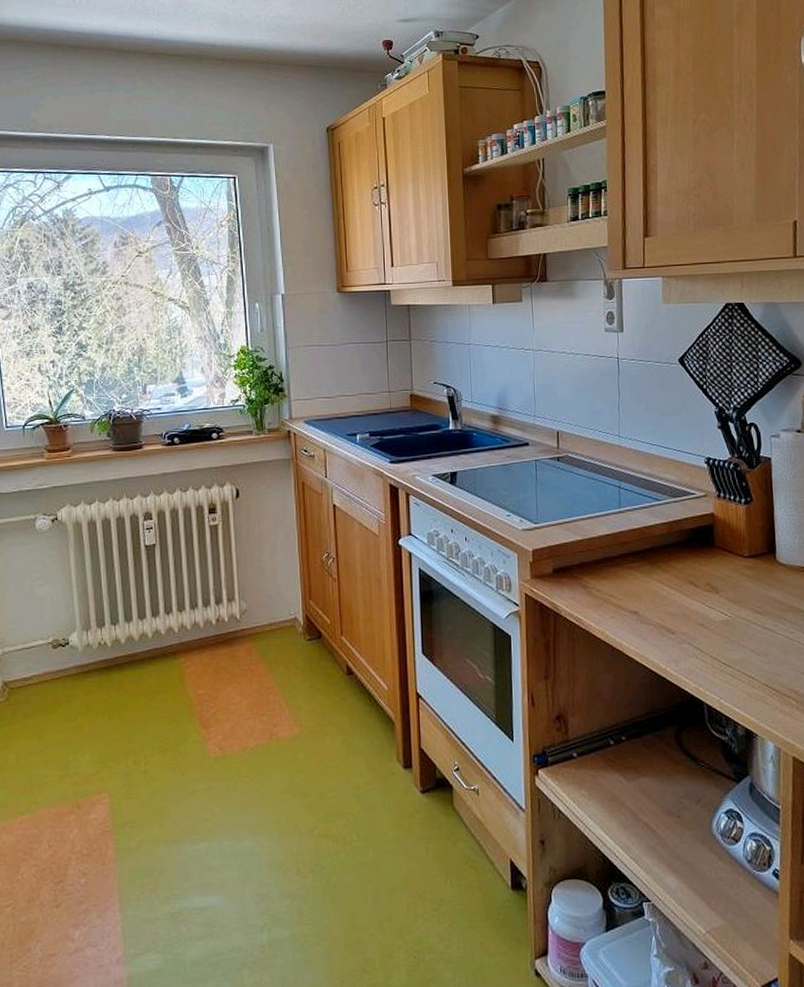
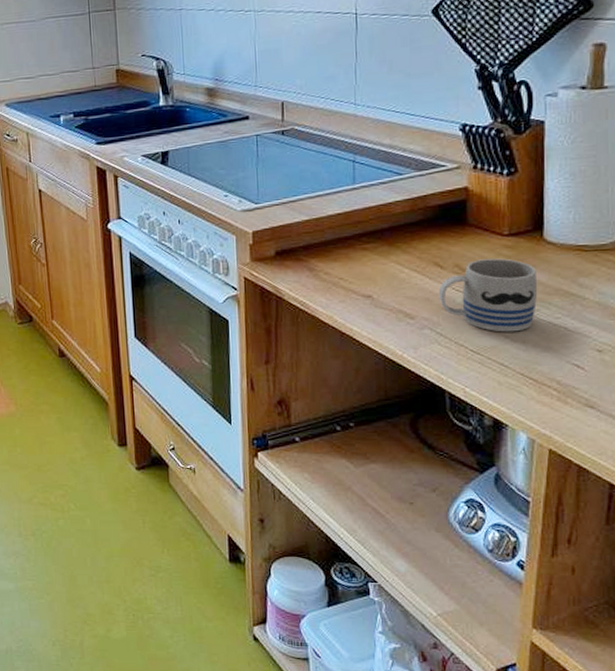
mug: none [694,578,775,646] -> present [438,258,538,332]

